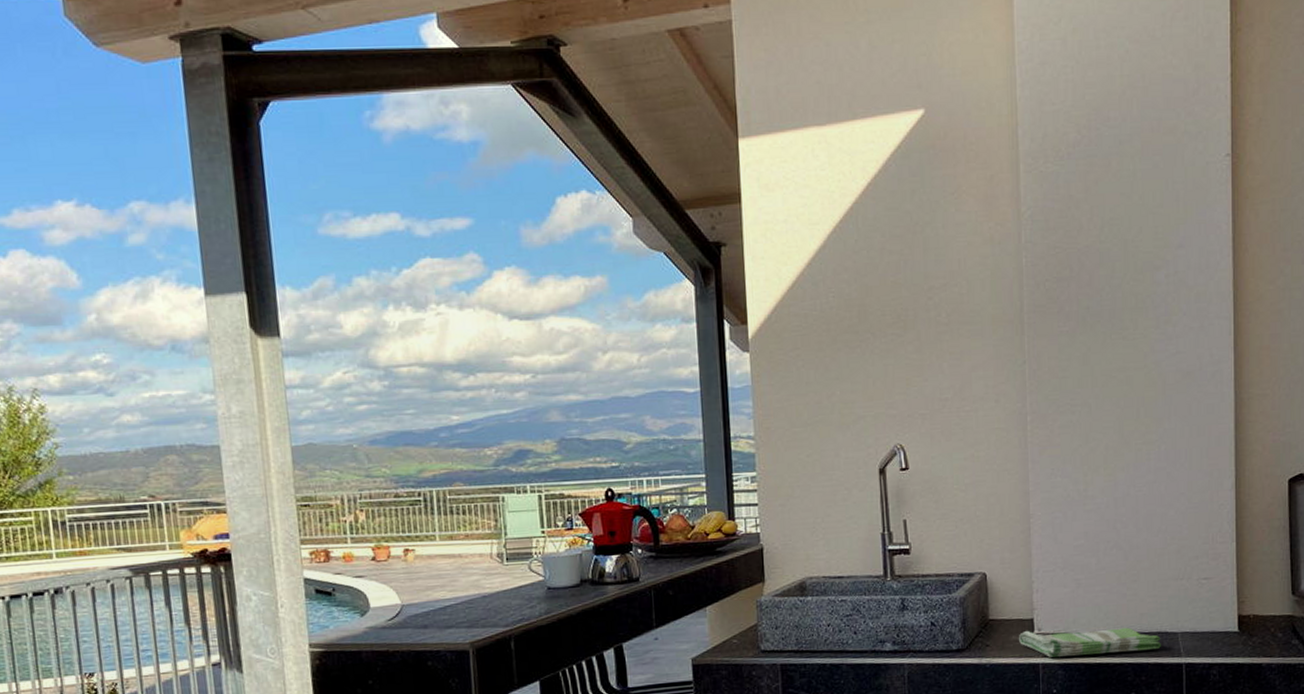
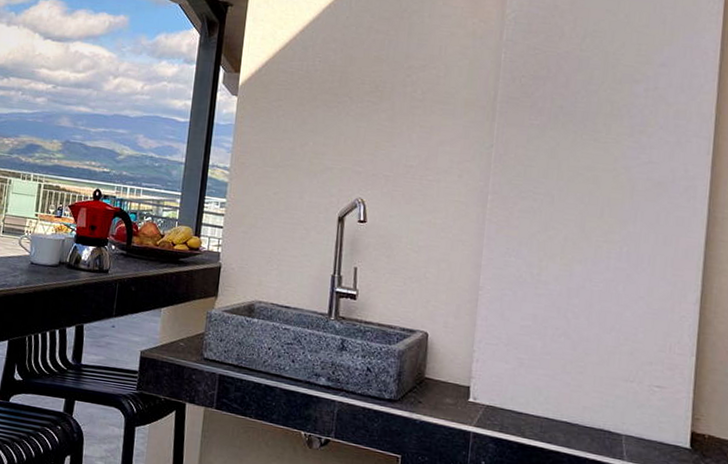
dish towel: present [1019,627,1161,657] -> none [453,396,603,446]

